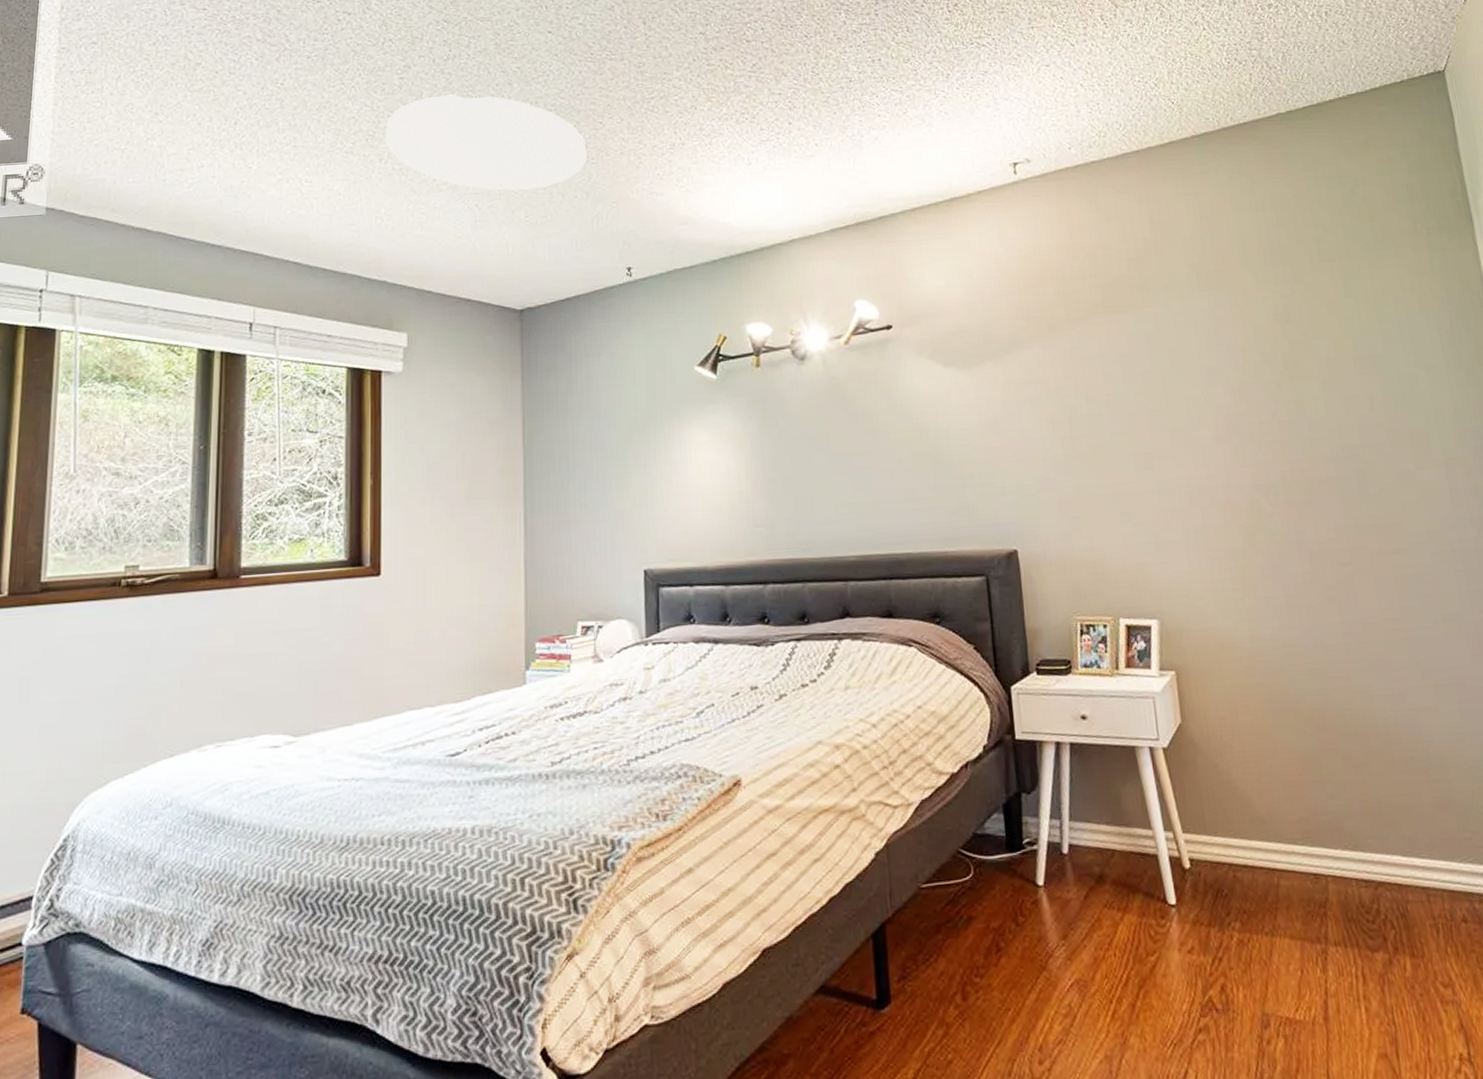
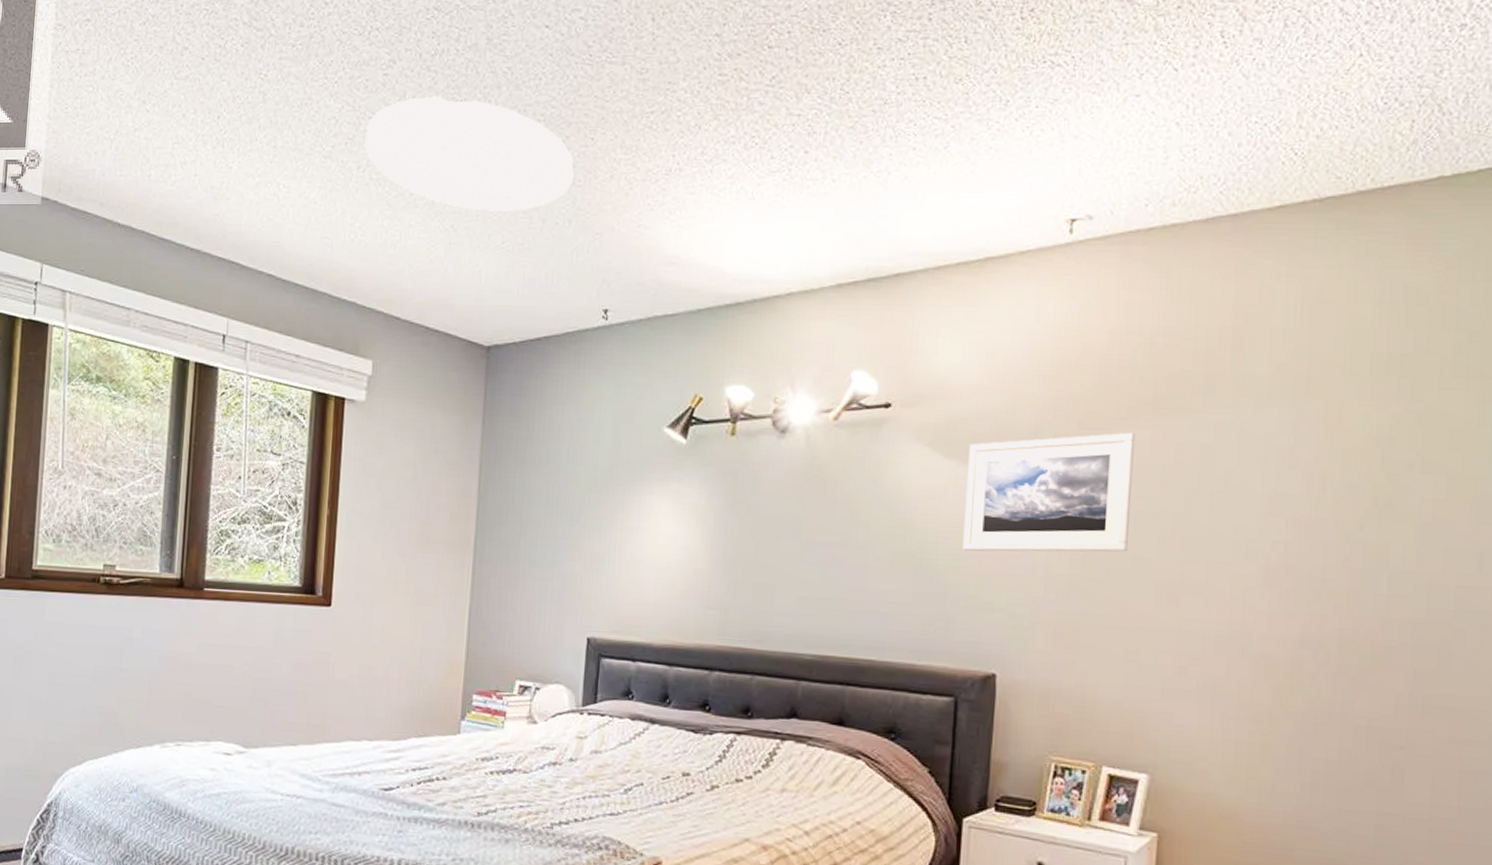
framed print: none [963,329,1106,444] -> present [962,432,1135,552]

